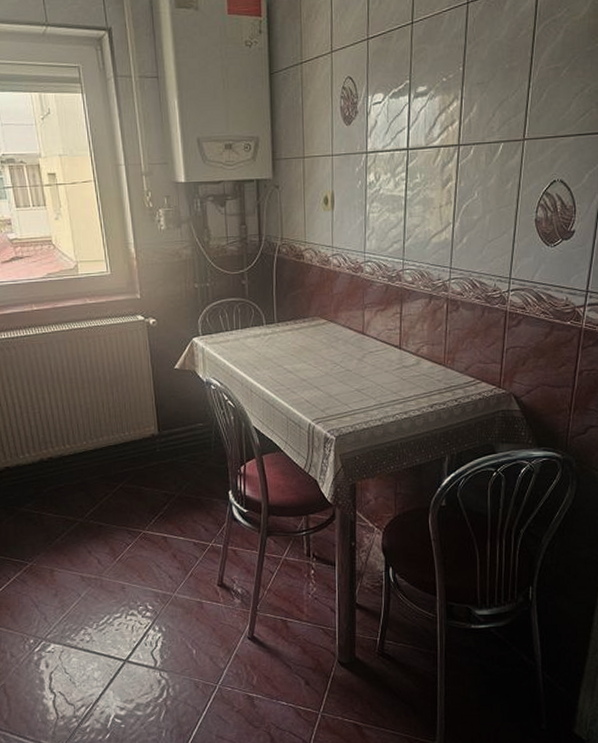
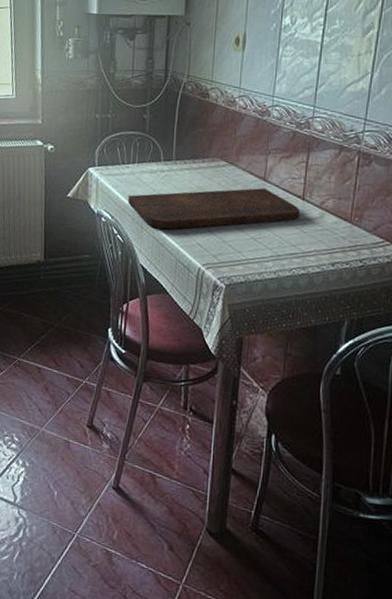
cutting board: none [235,342,398,391] -> present [128,188,299,230]

